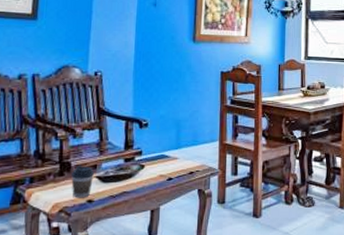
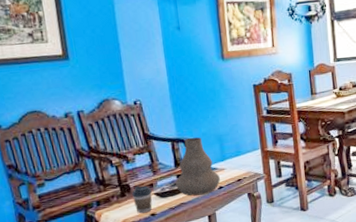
vase: none [121,118,171,185] -> present [175,137,220,196]

